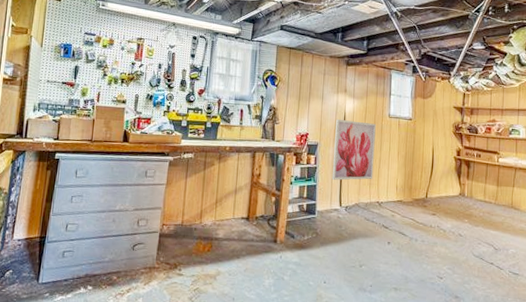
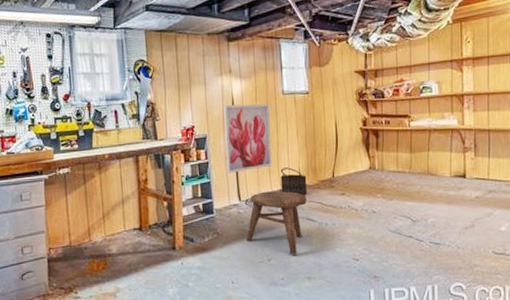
stool: none [341,201,401,265] -> present [246,191,307,255]
bucket: none [378,182,403,211] -> present [280,167,307,196]

